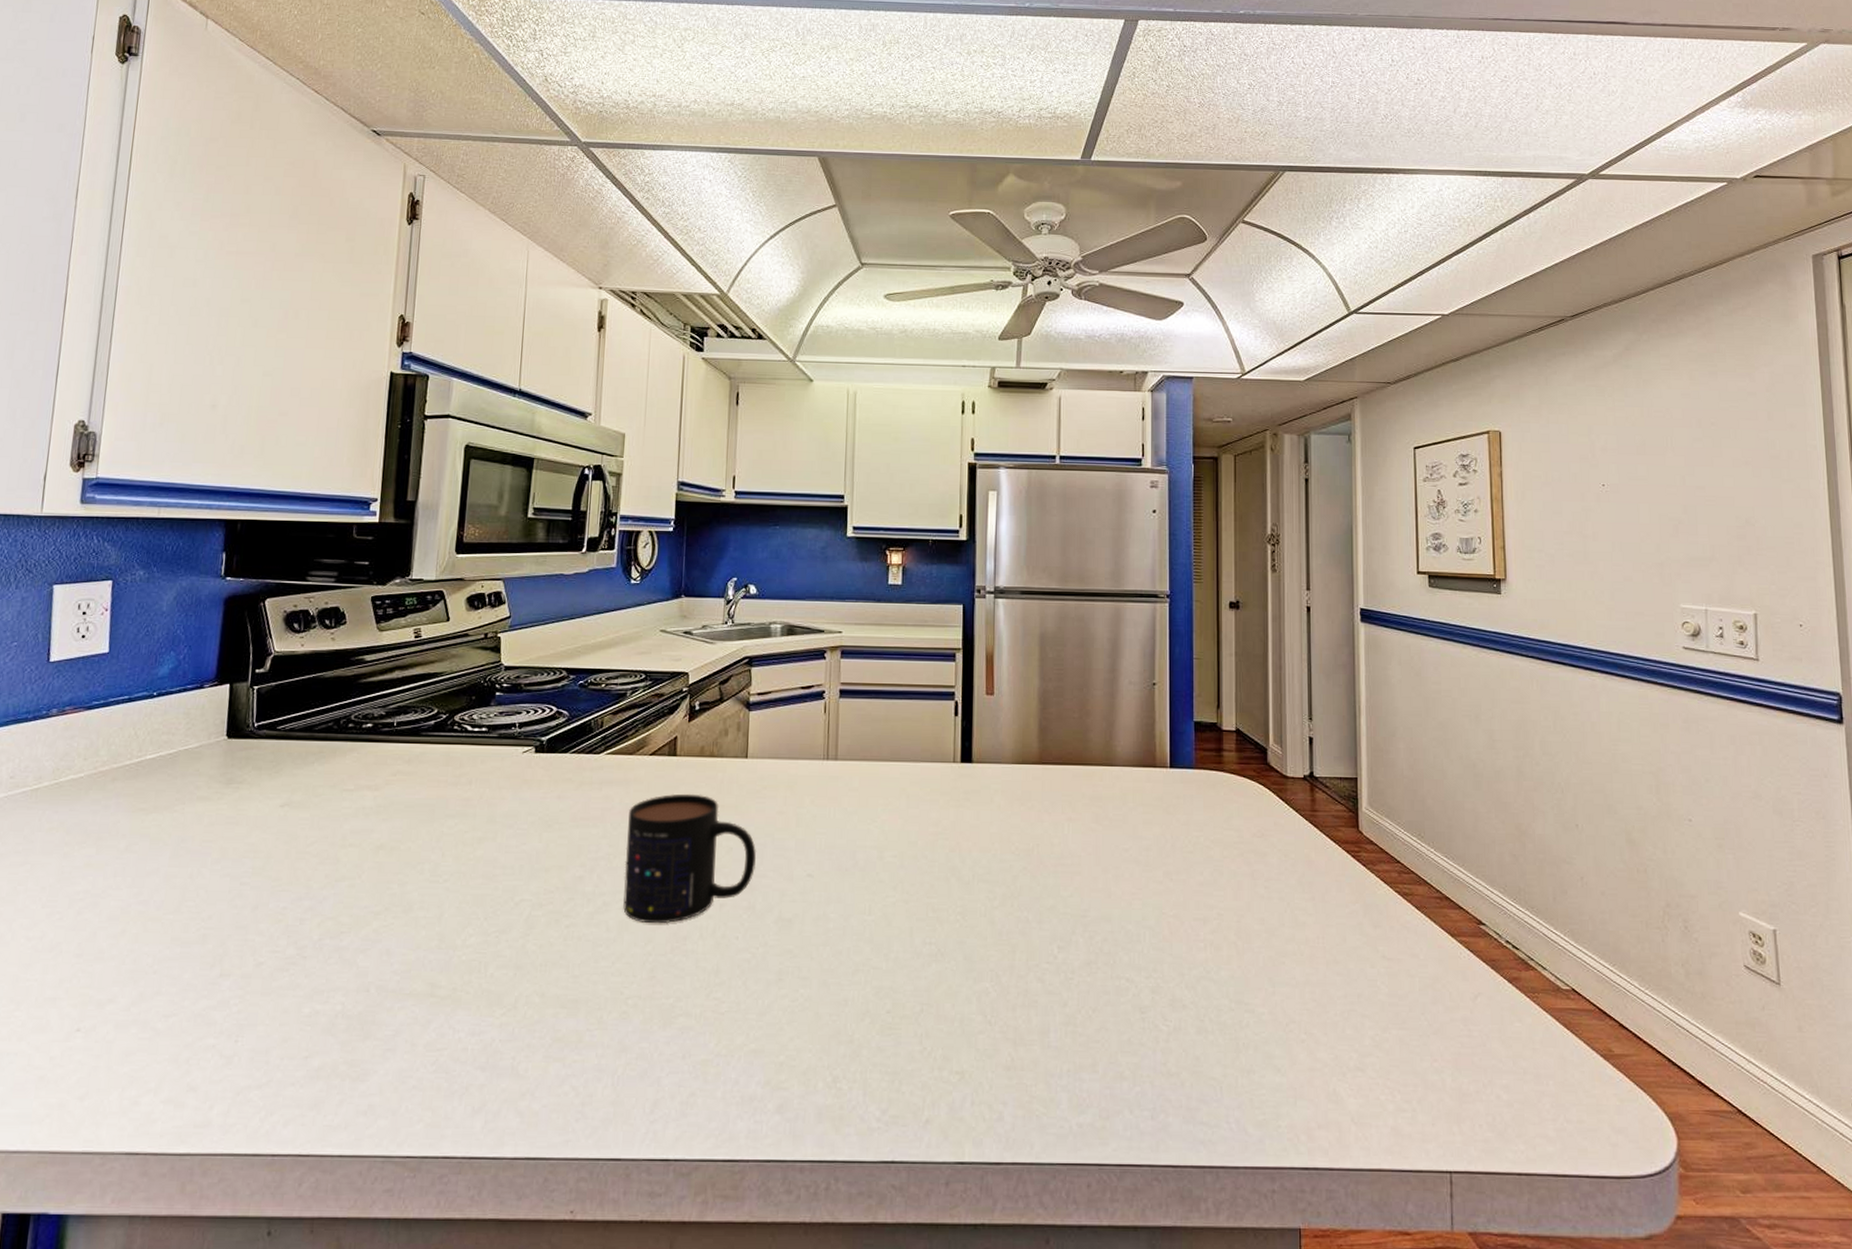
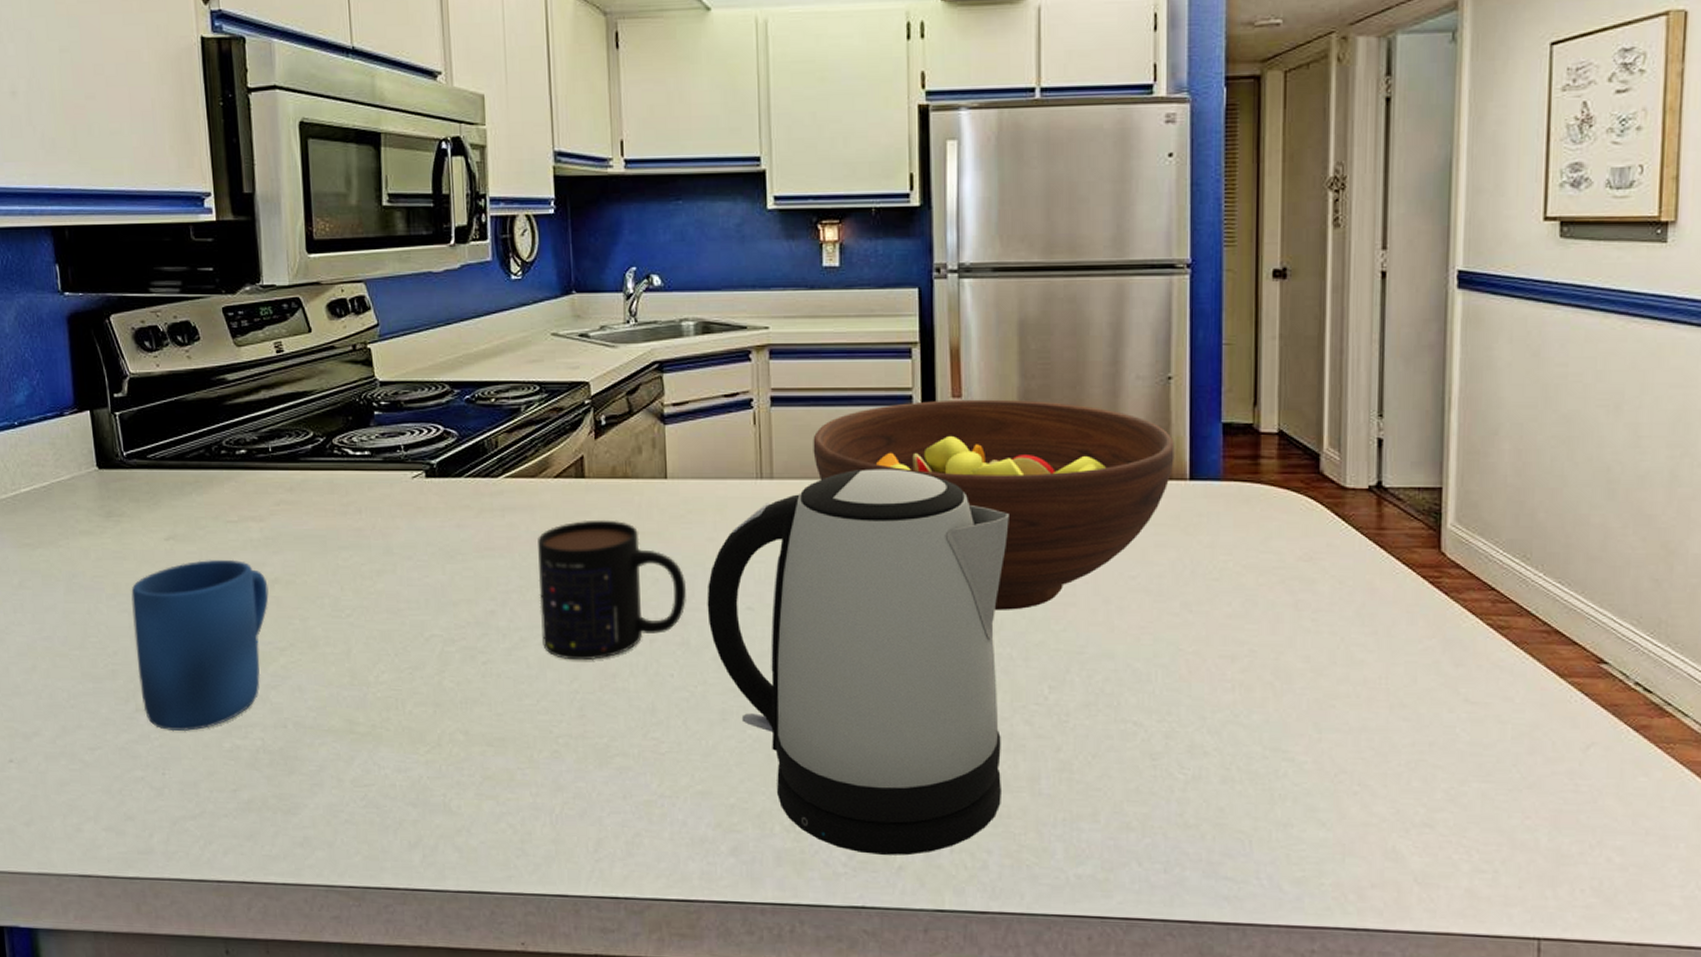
mug: none [228,826,373,997] -> present [131,559,269,732]
kettle: none [772,753,1029,1109] -> present [707,469,1009,856]
fruit bowl: none [872,696,1158,878] -> present [813,399,1175,610]

